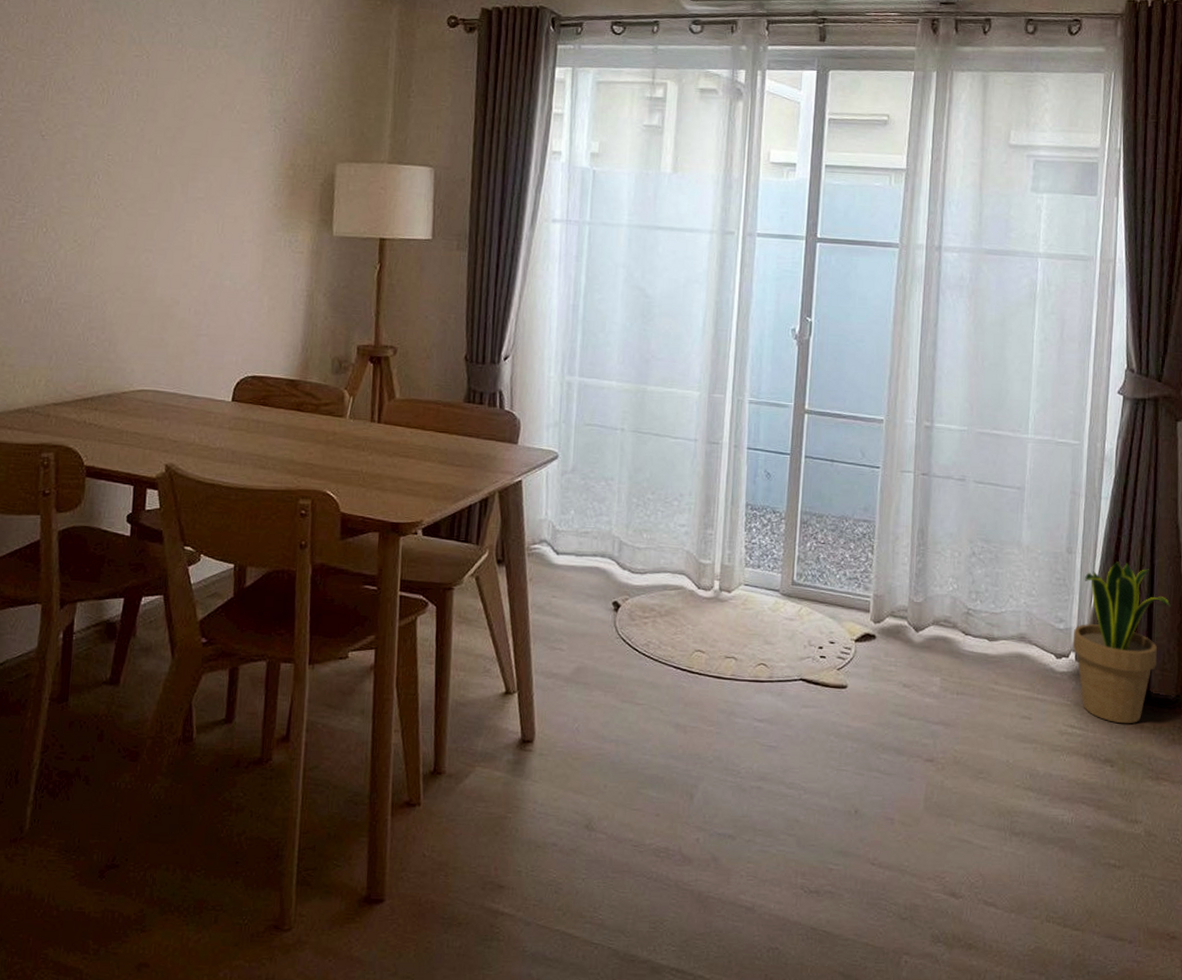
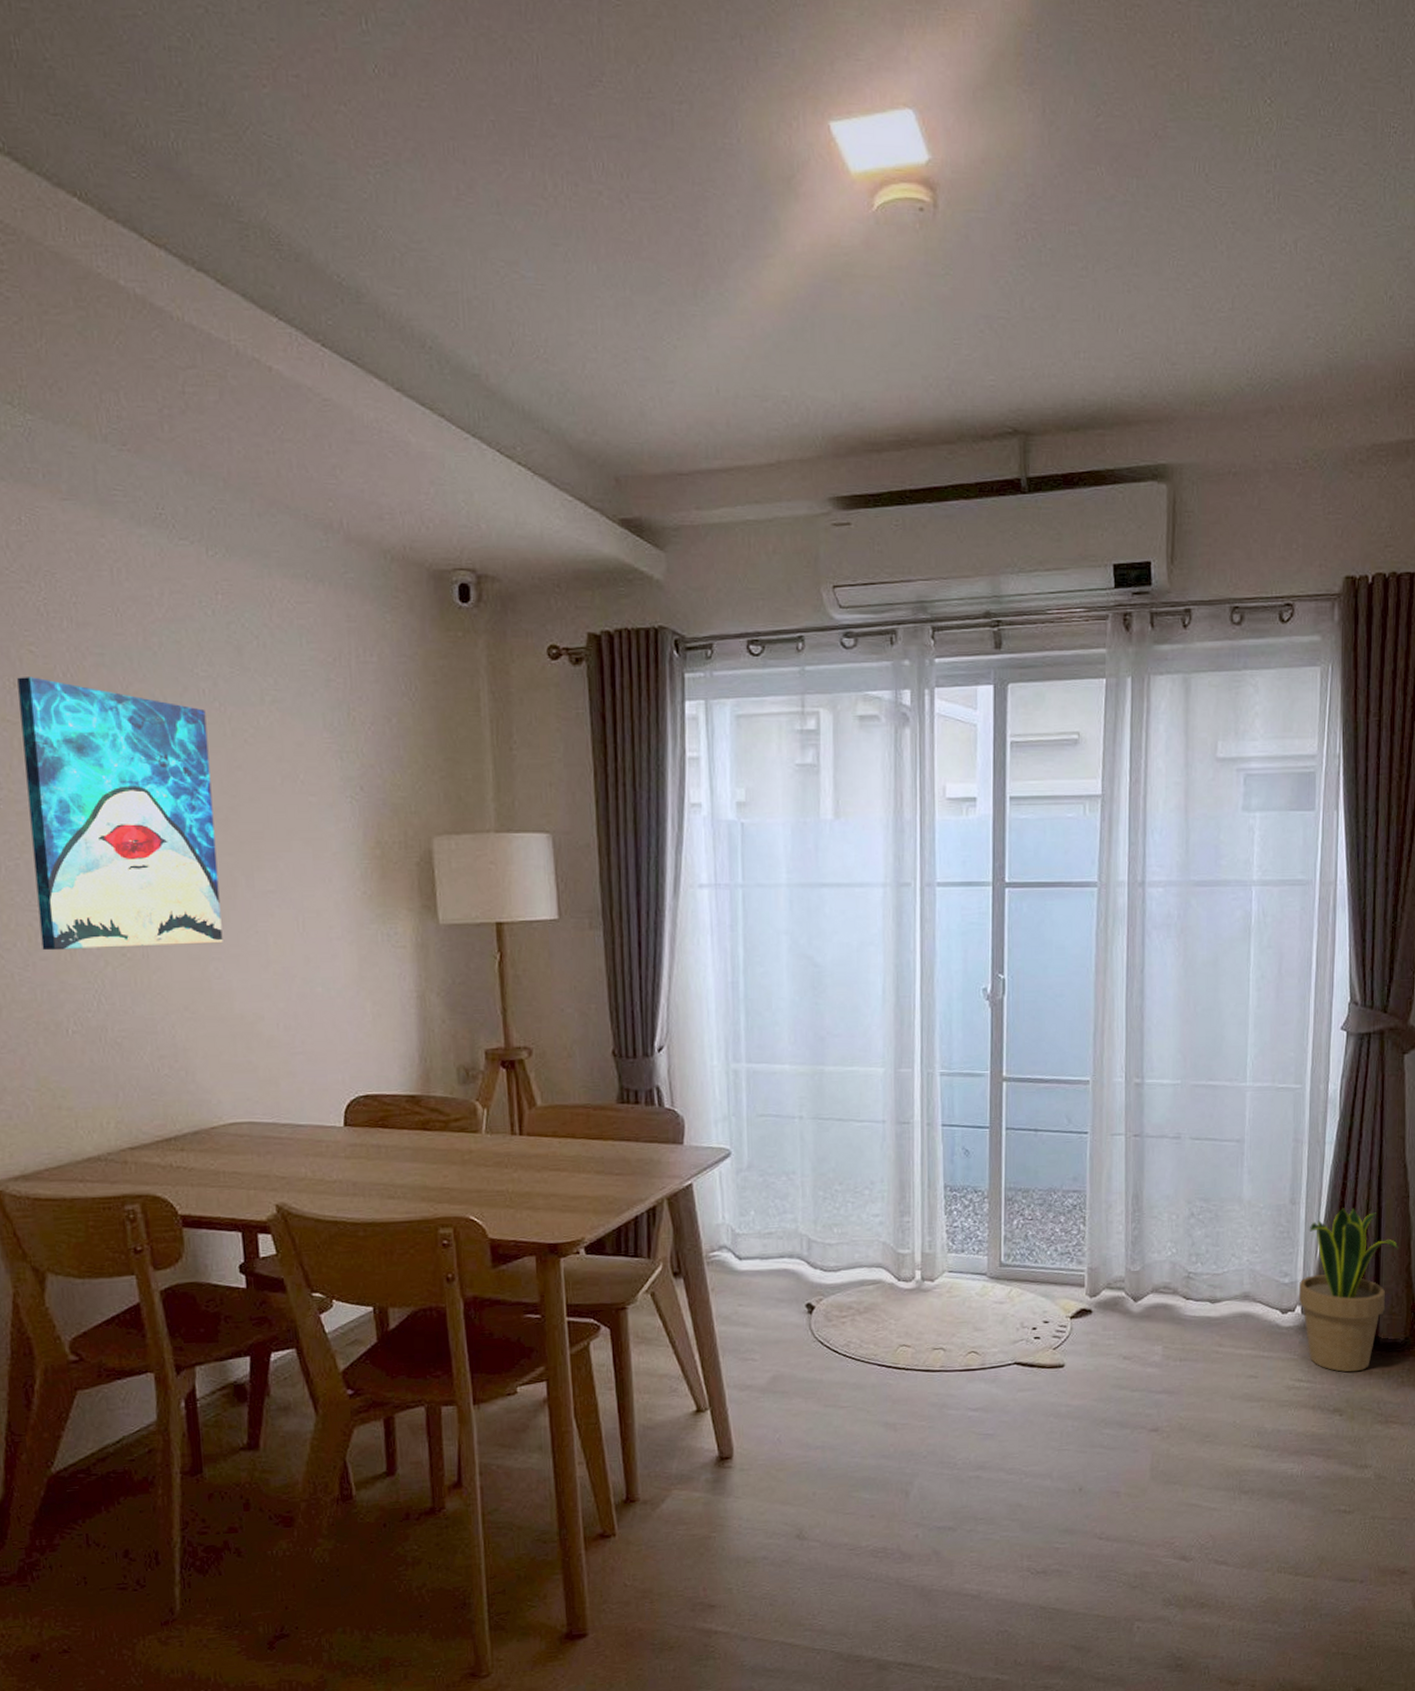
wall art: none [12,15,170,238] -> present [17,677,223,951]

